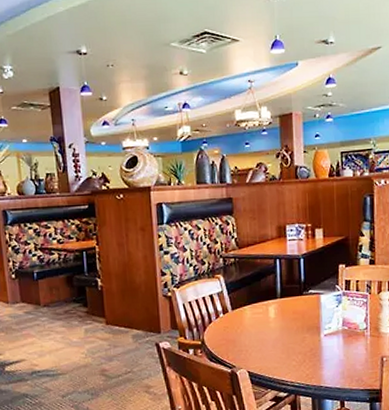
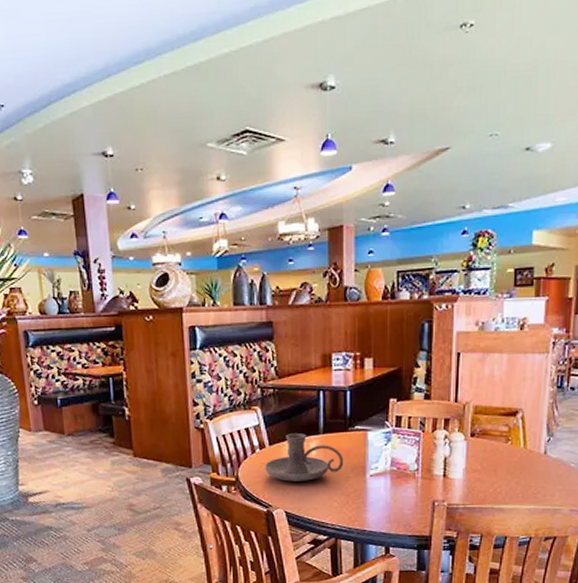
candle holder: none [228,297,300,343] -> present [265,432,344,482]

